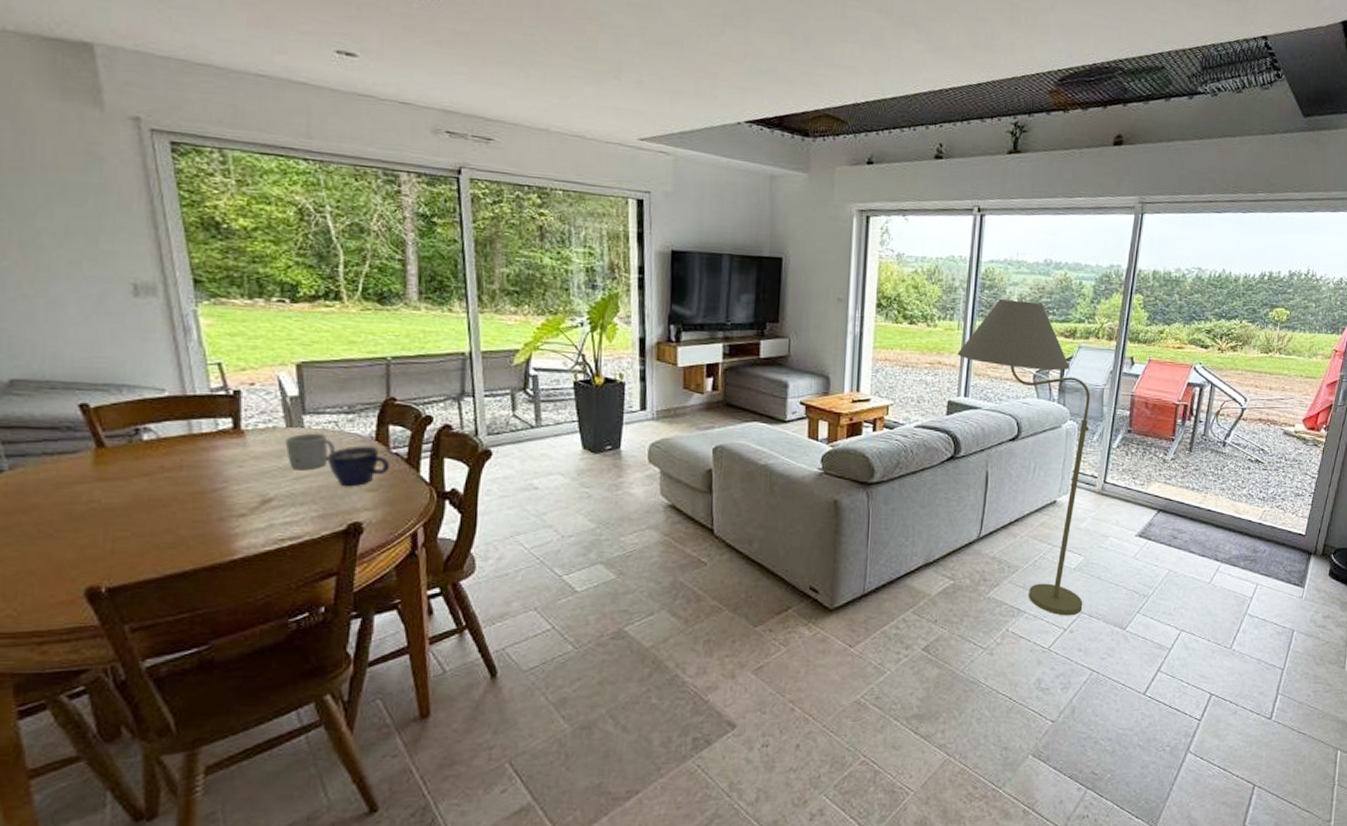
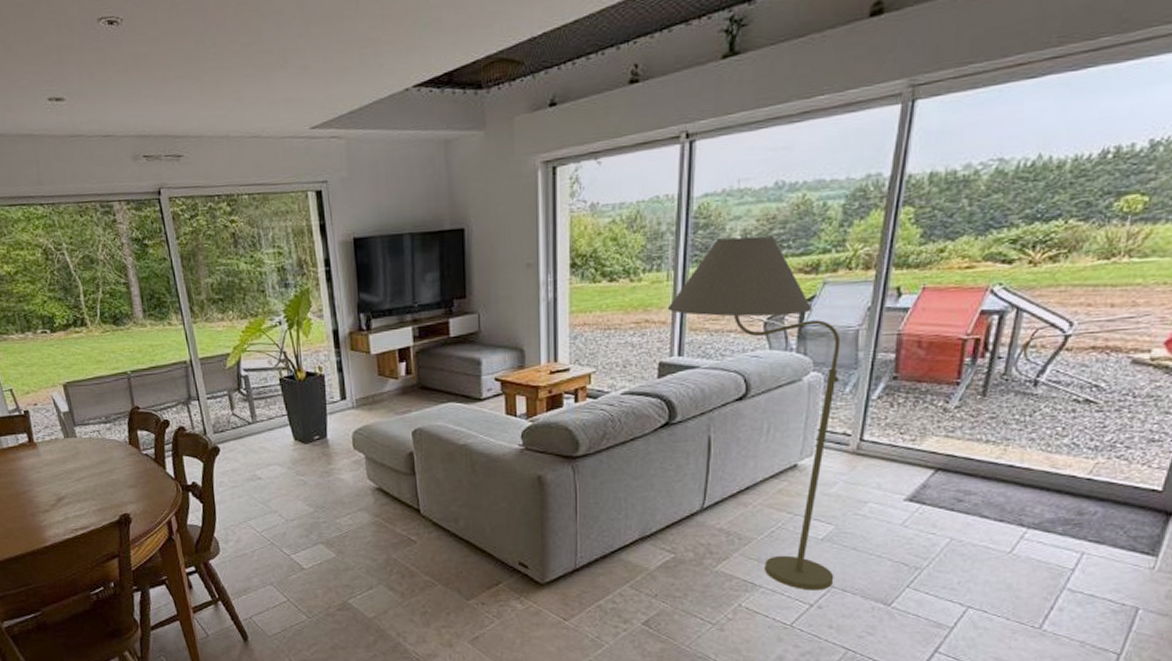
mug: present [285,433,336,471] -> none [65,441,102,473]
cup: present [327,445,391,486] -> none [96,449,144,484]

